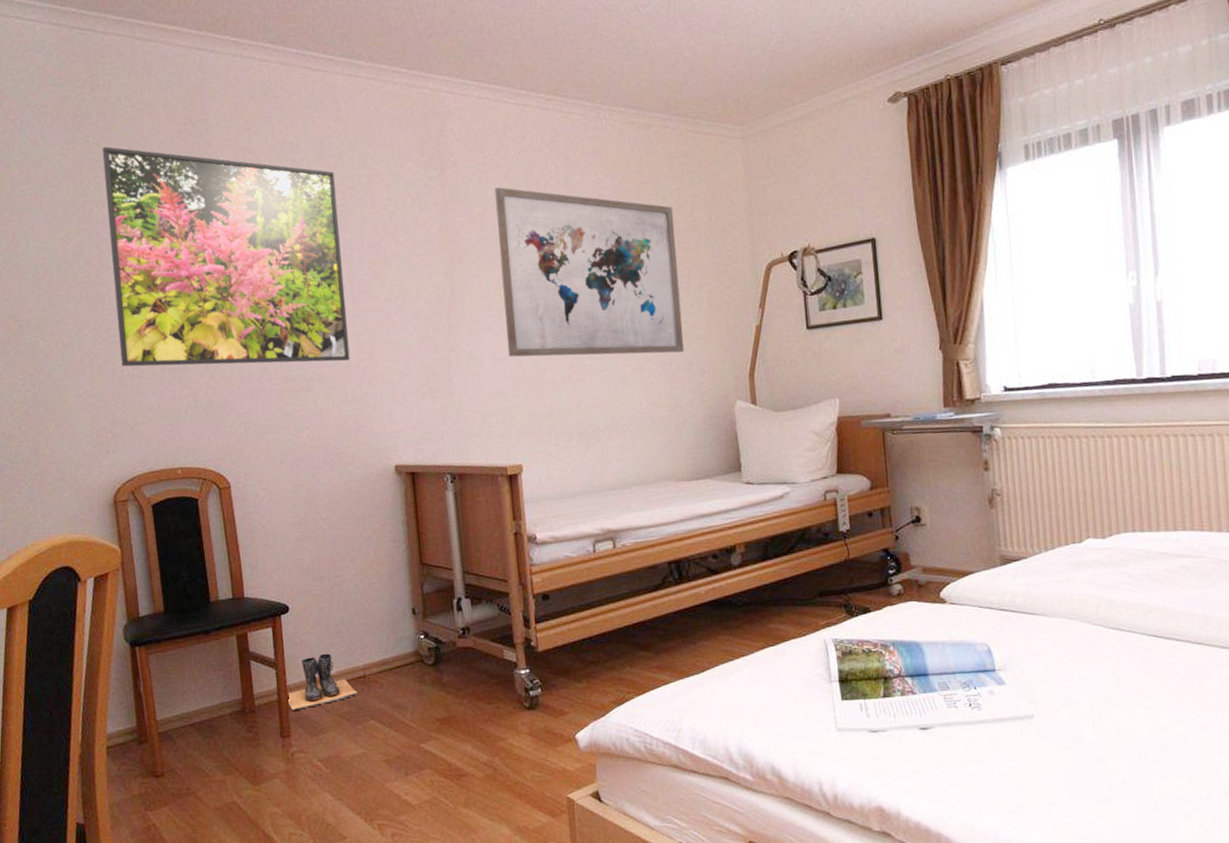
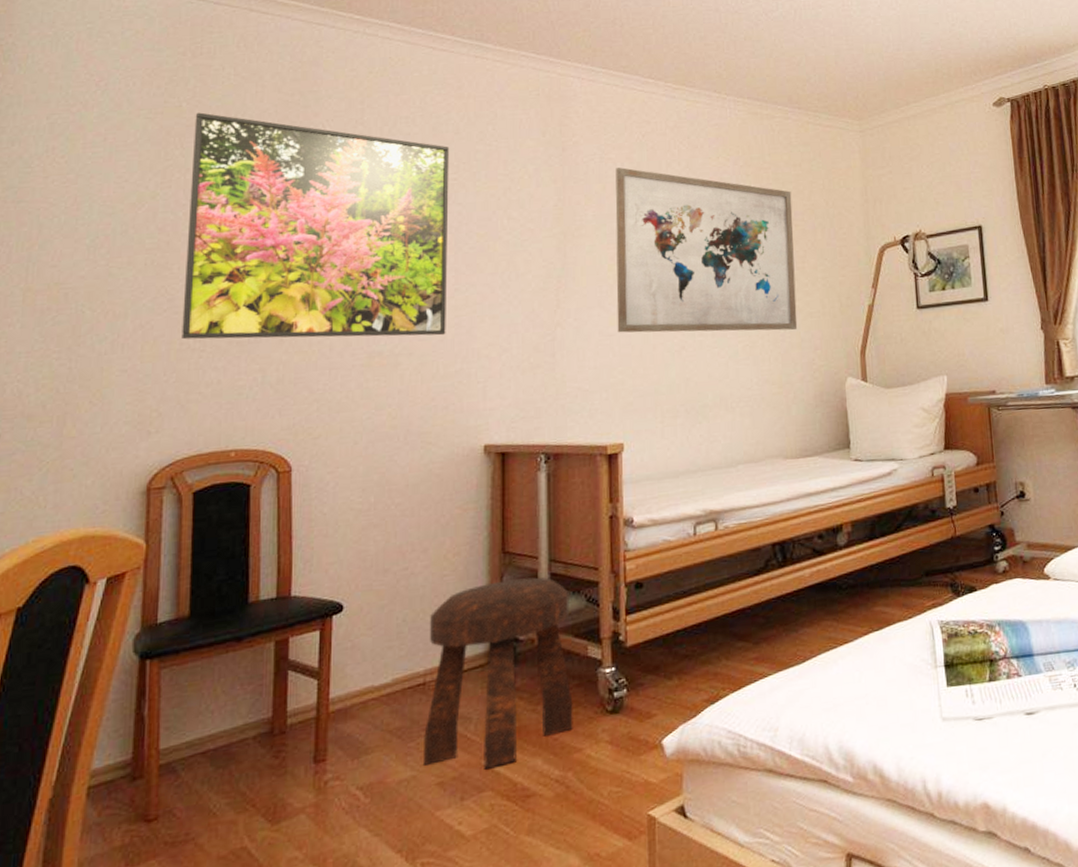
boots: present [286,653,359,710] -> none [326,658,415,729]
stool: none [363,587,496,751] -> present [424,577,573,770]

